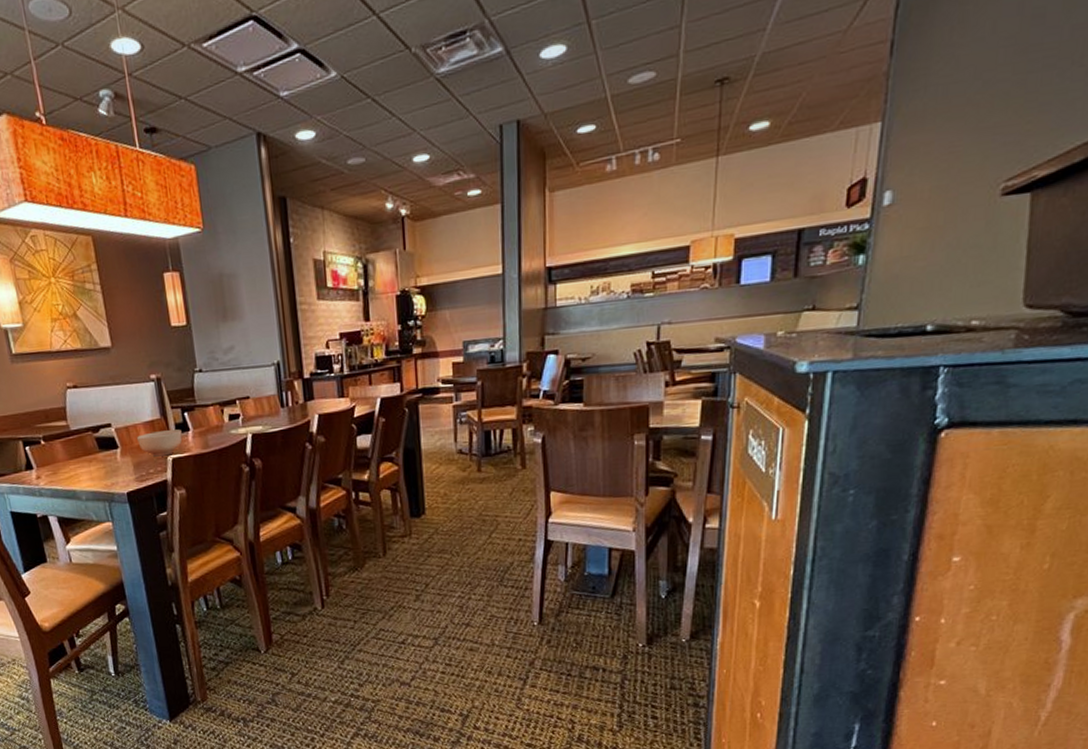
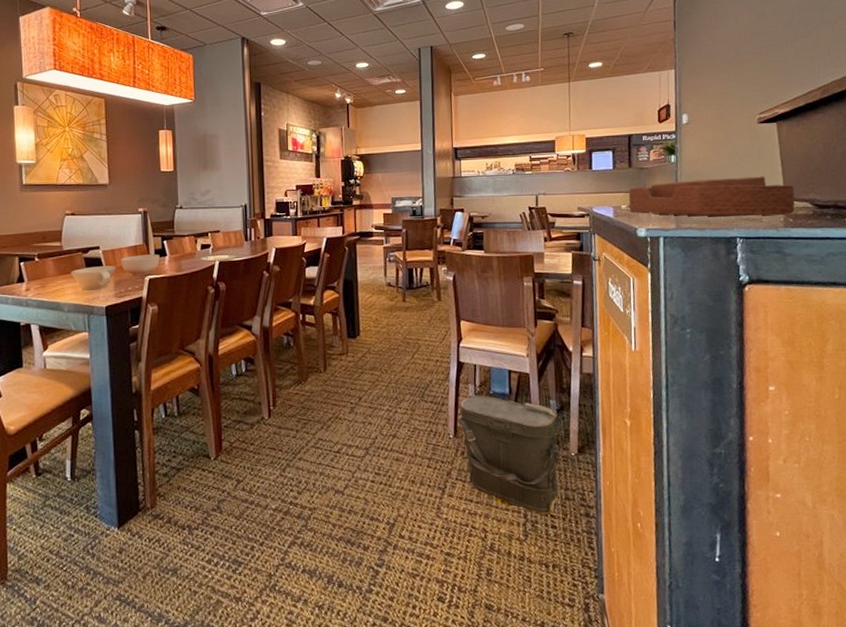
cup: none [82,445,134,476] -> present [70,266,116,291]
bag: none [544,577,673,706] -> present [458,395,563,516]
napkin holder: none [788,276,1041,342] -> present [628,176,796,217]

